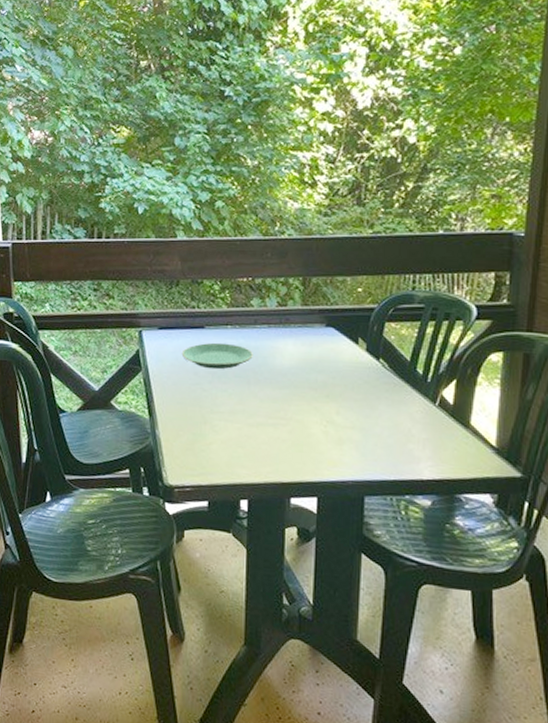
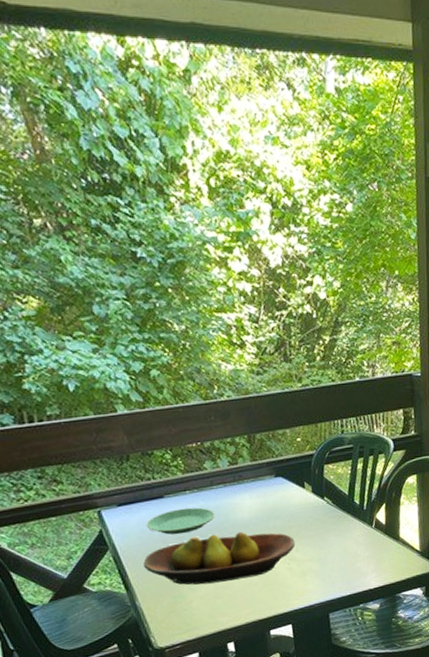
fruit bowl: none [171,374,337,432] -> present [143,531,296,585]

